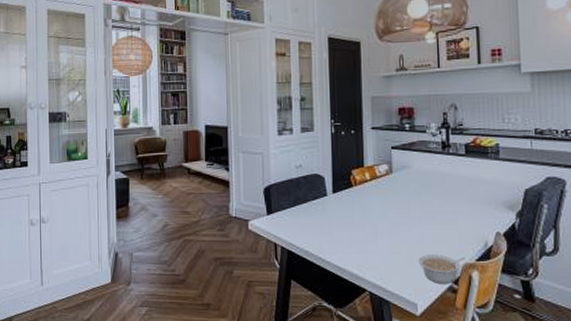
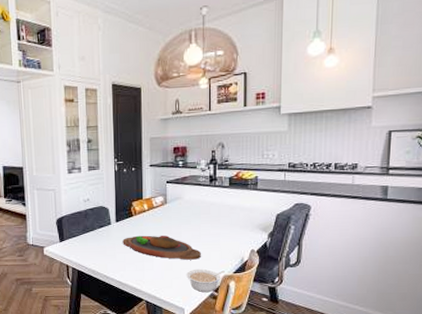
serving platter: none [341,210,435,242] -> present [123,235,201,260]

